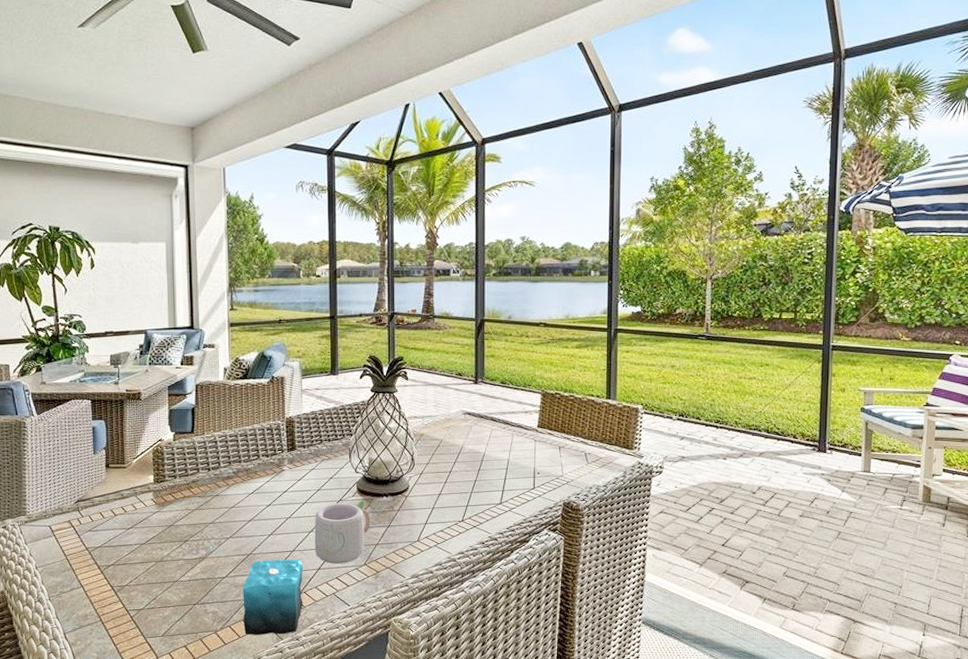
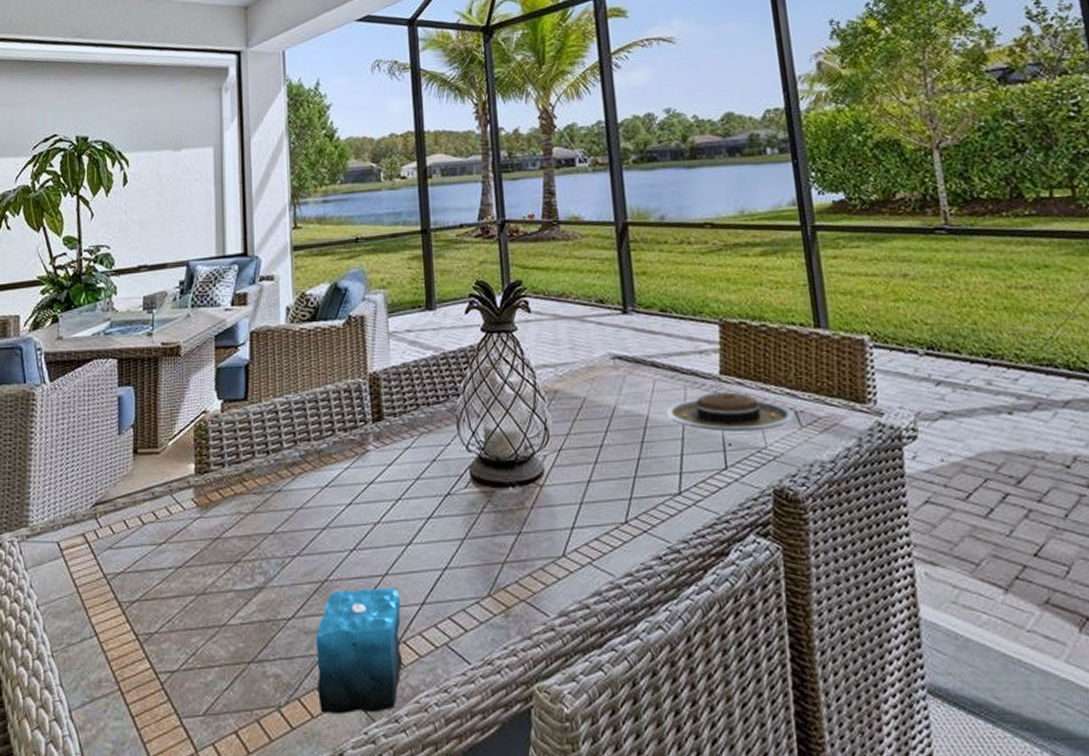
mug: present [300,500,371,563] -> none [395,493,493,594]
plate: none [497,439,584,466] -> present [665,392,795,433]

